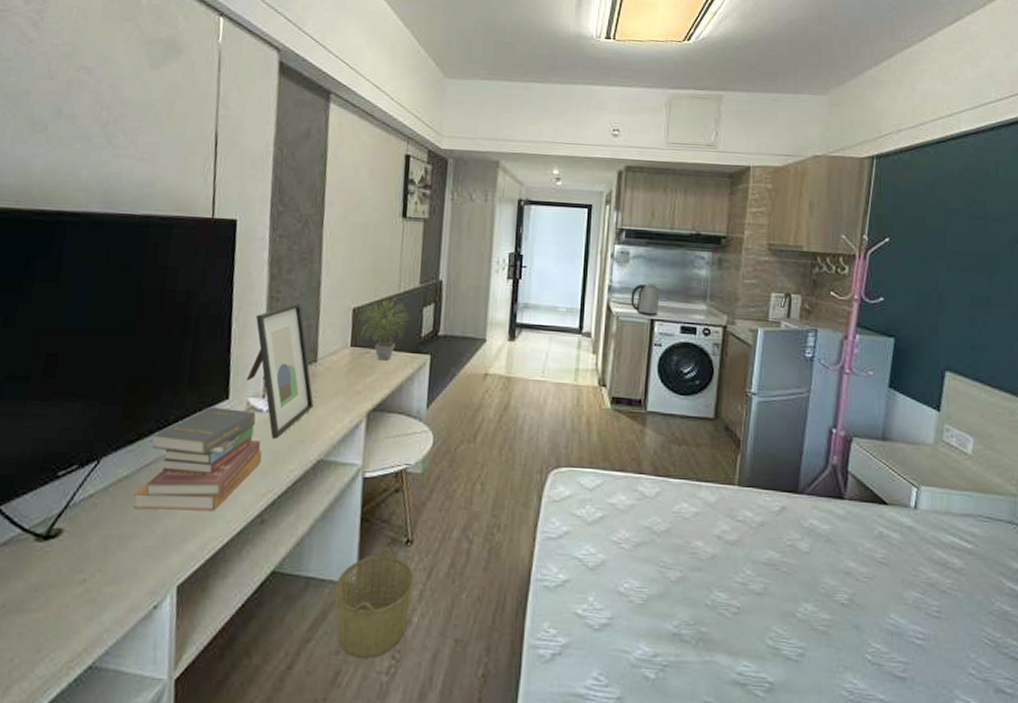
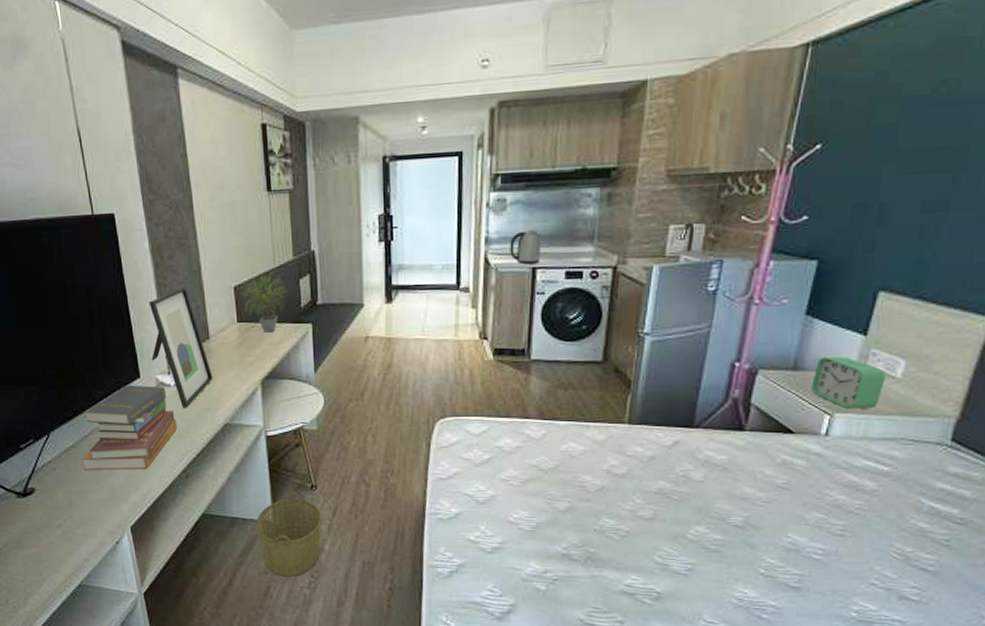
alarm clock: none [898,429,959,483] -> present [811,357,886,409]

